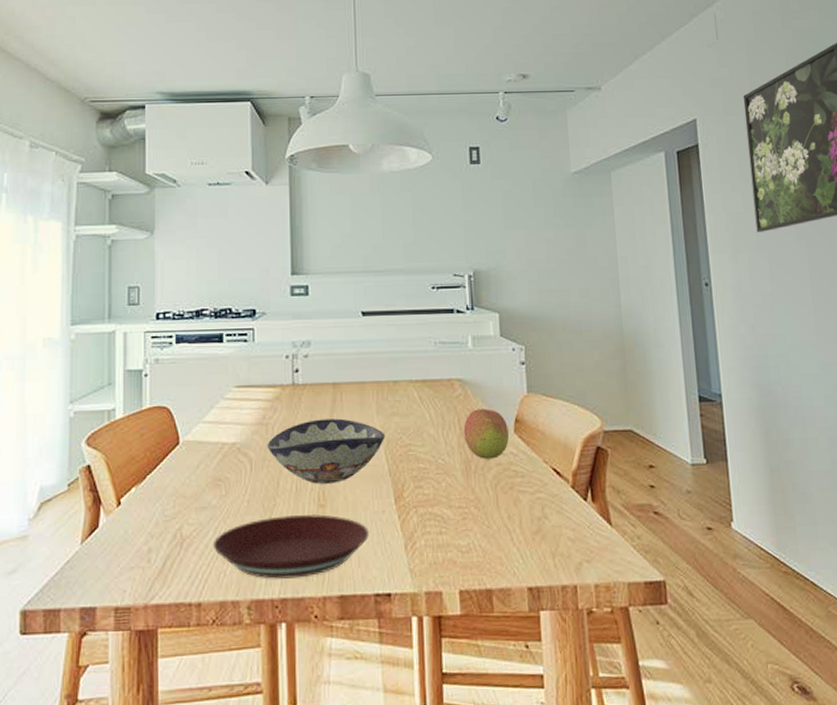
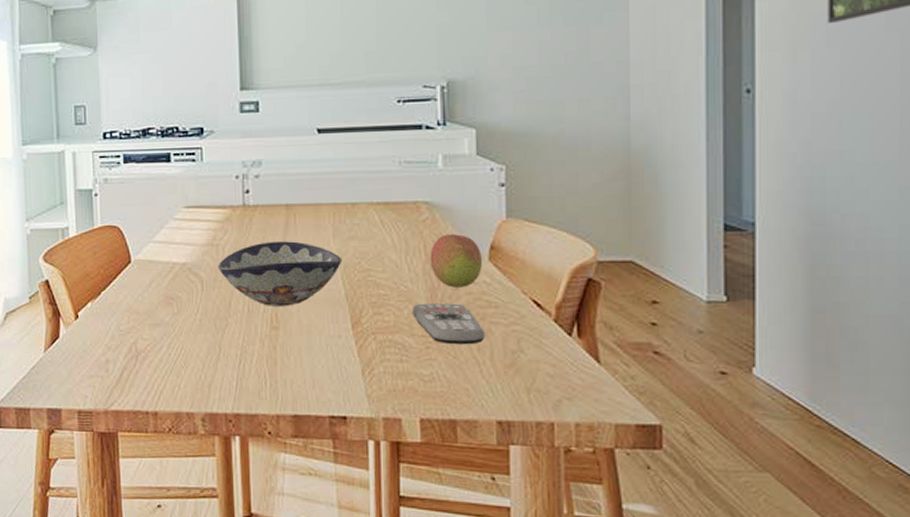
plate: present [214,514,369,579] -> none [168,336,324,396]
remote control: none [449,474,514,515] -> present [411,303,485,345]

